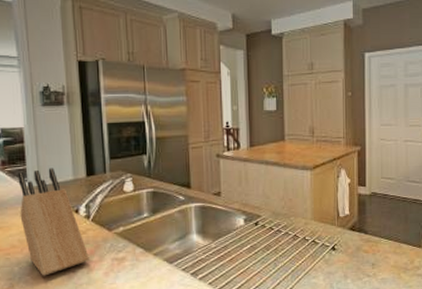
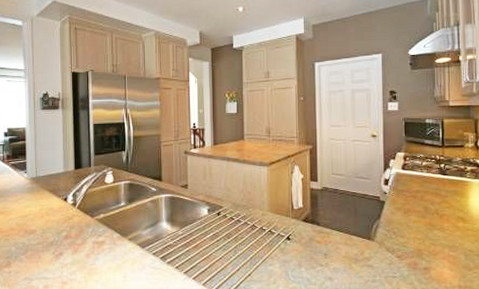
knife block: present [17,168,89,276] -> none [19,162,74,256]

